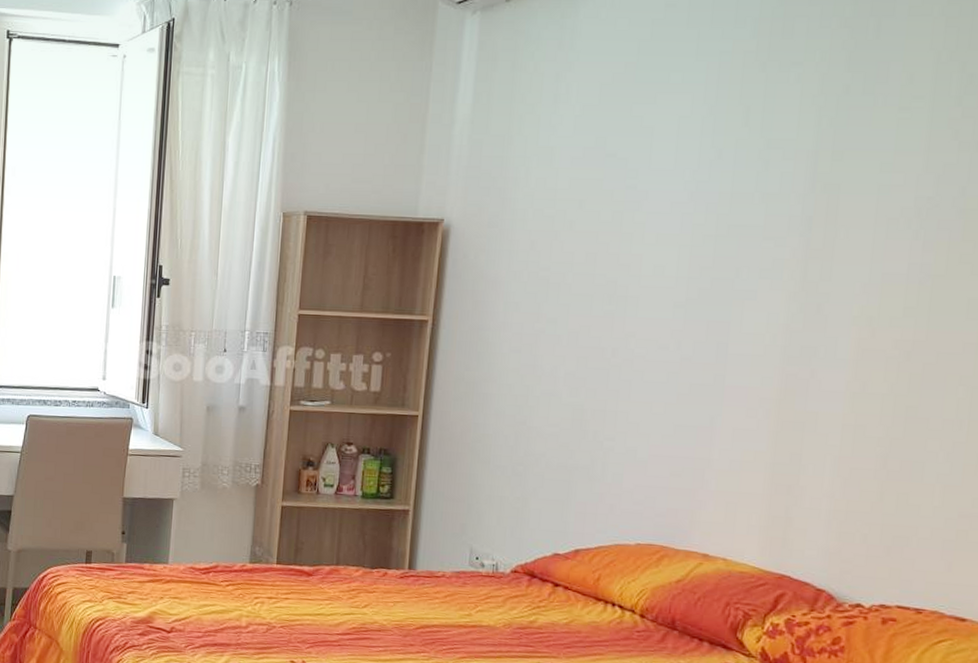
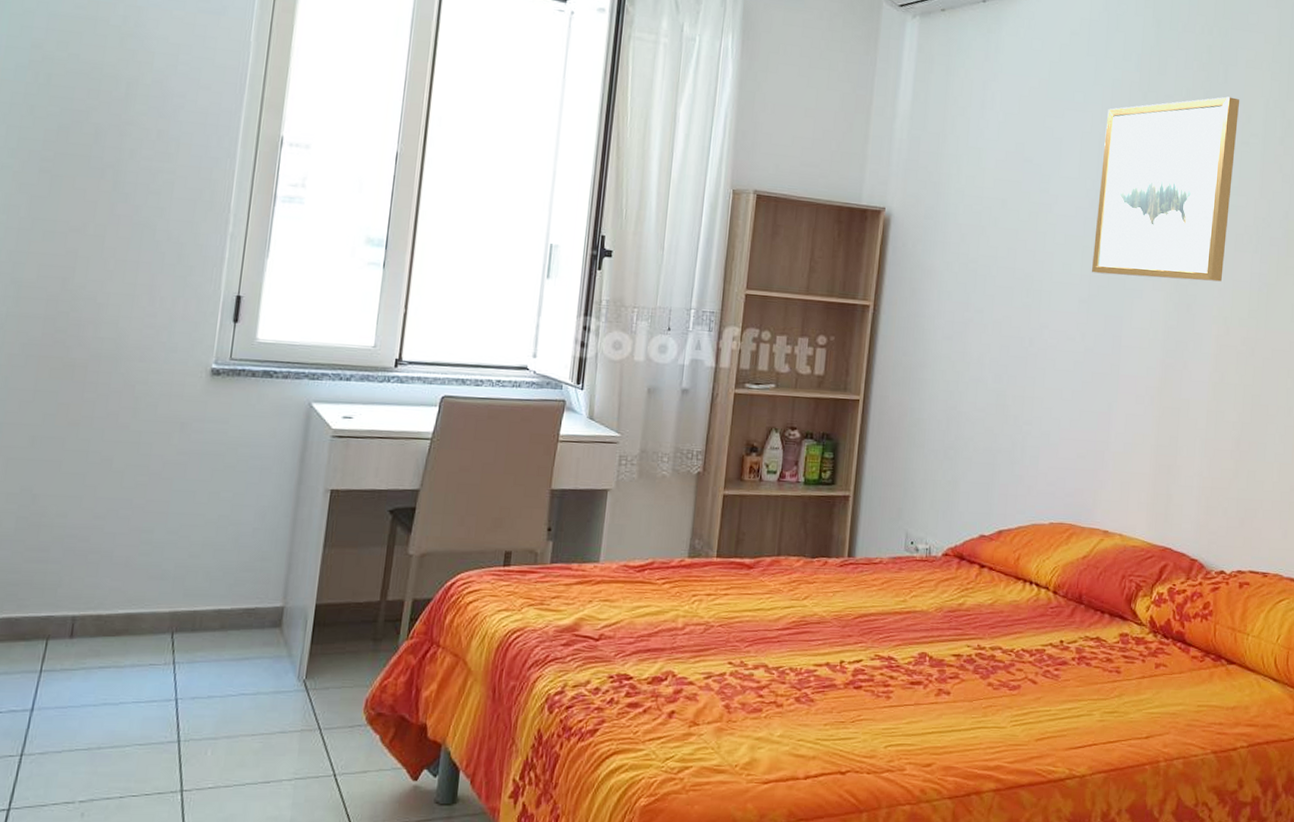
wall art: none [691,55,897,277] -> present [1092,96,1239,282]

